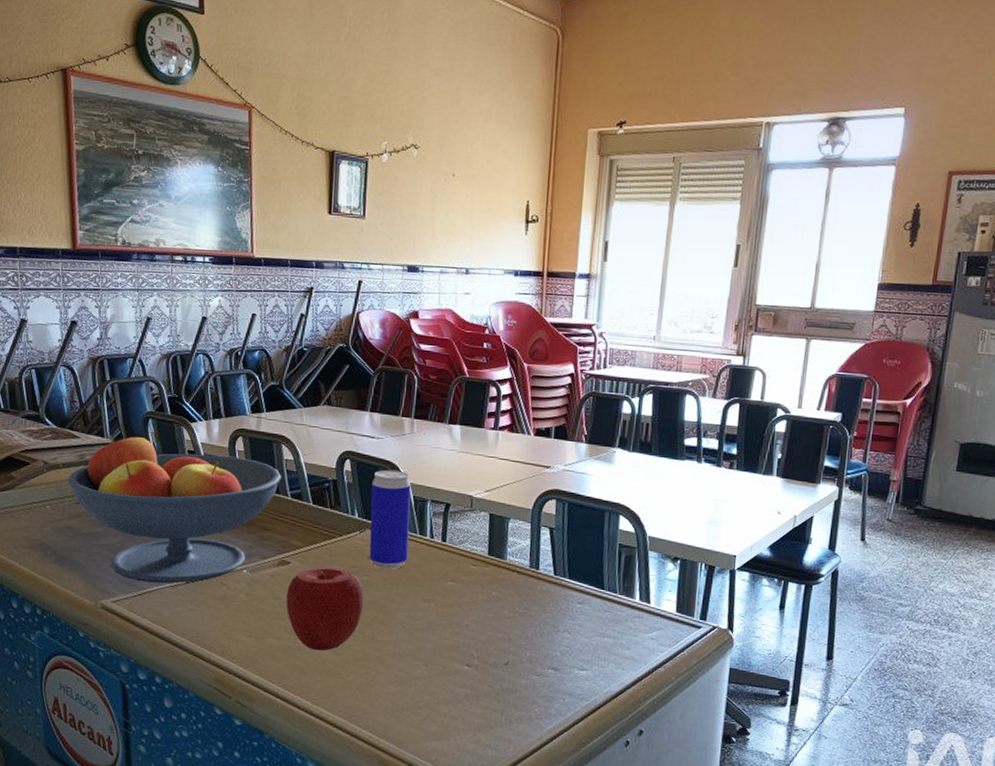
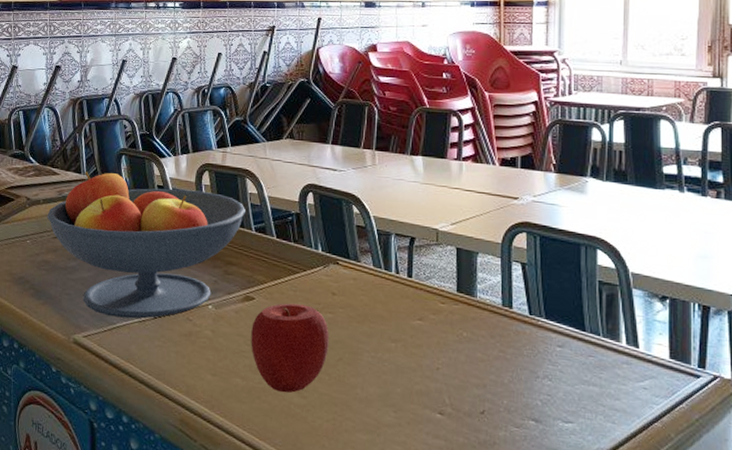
beverage can: present [369,469,411,569] -> none [333,202,375,306]

